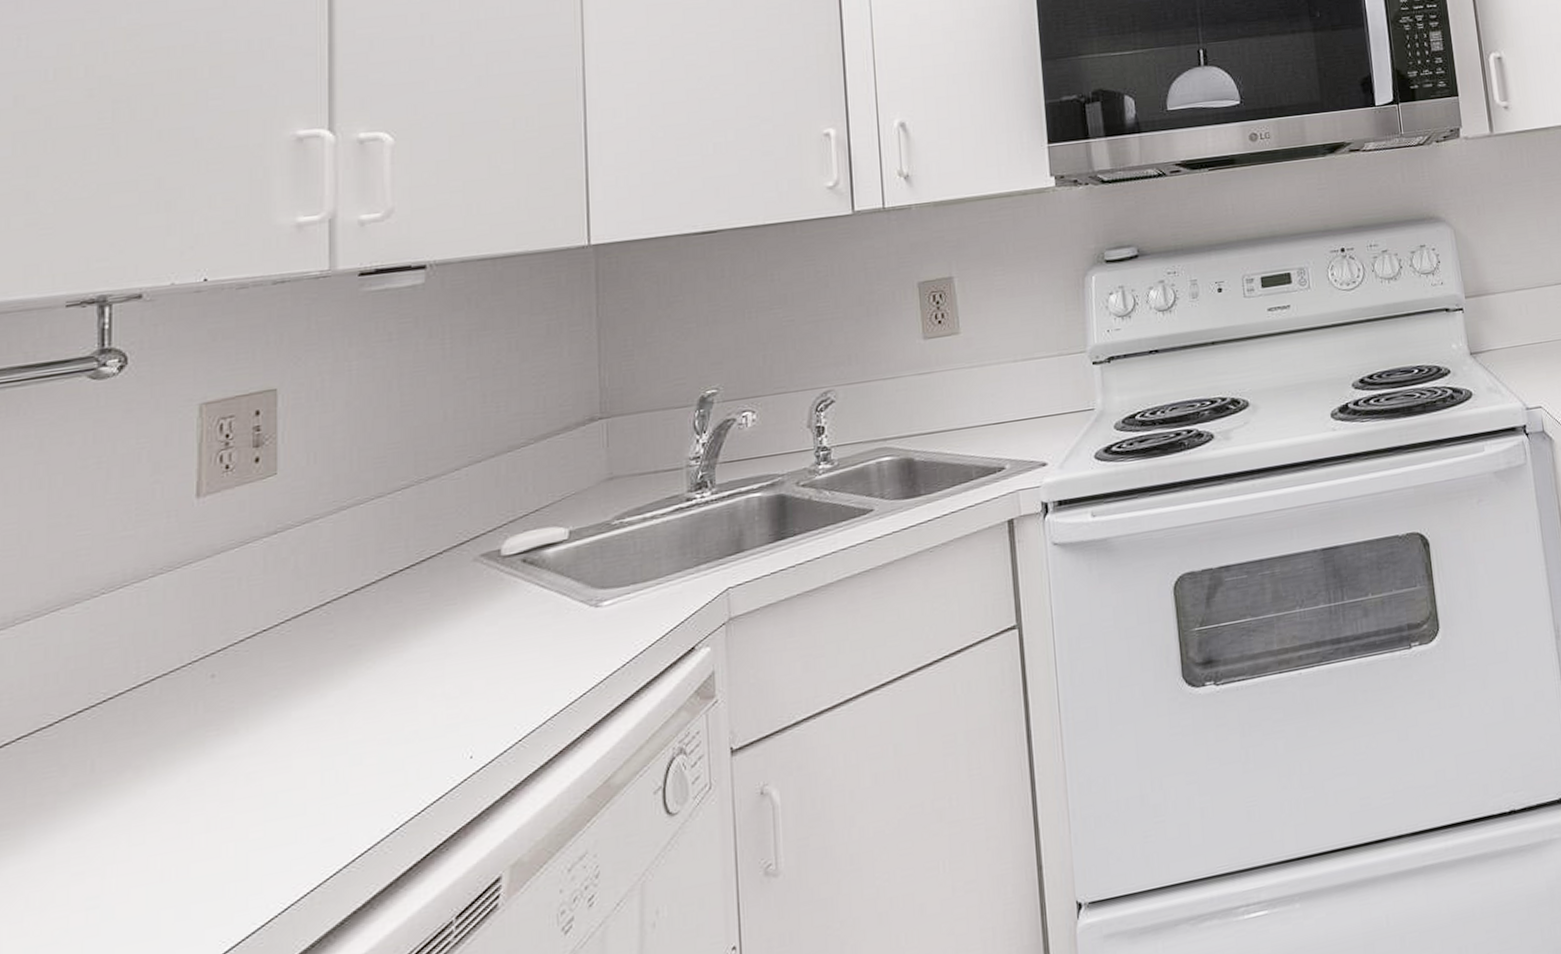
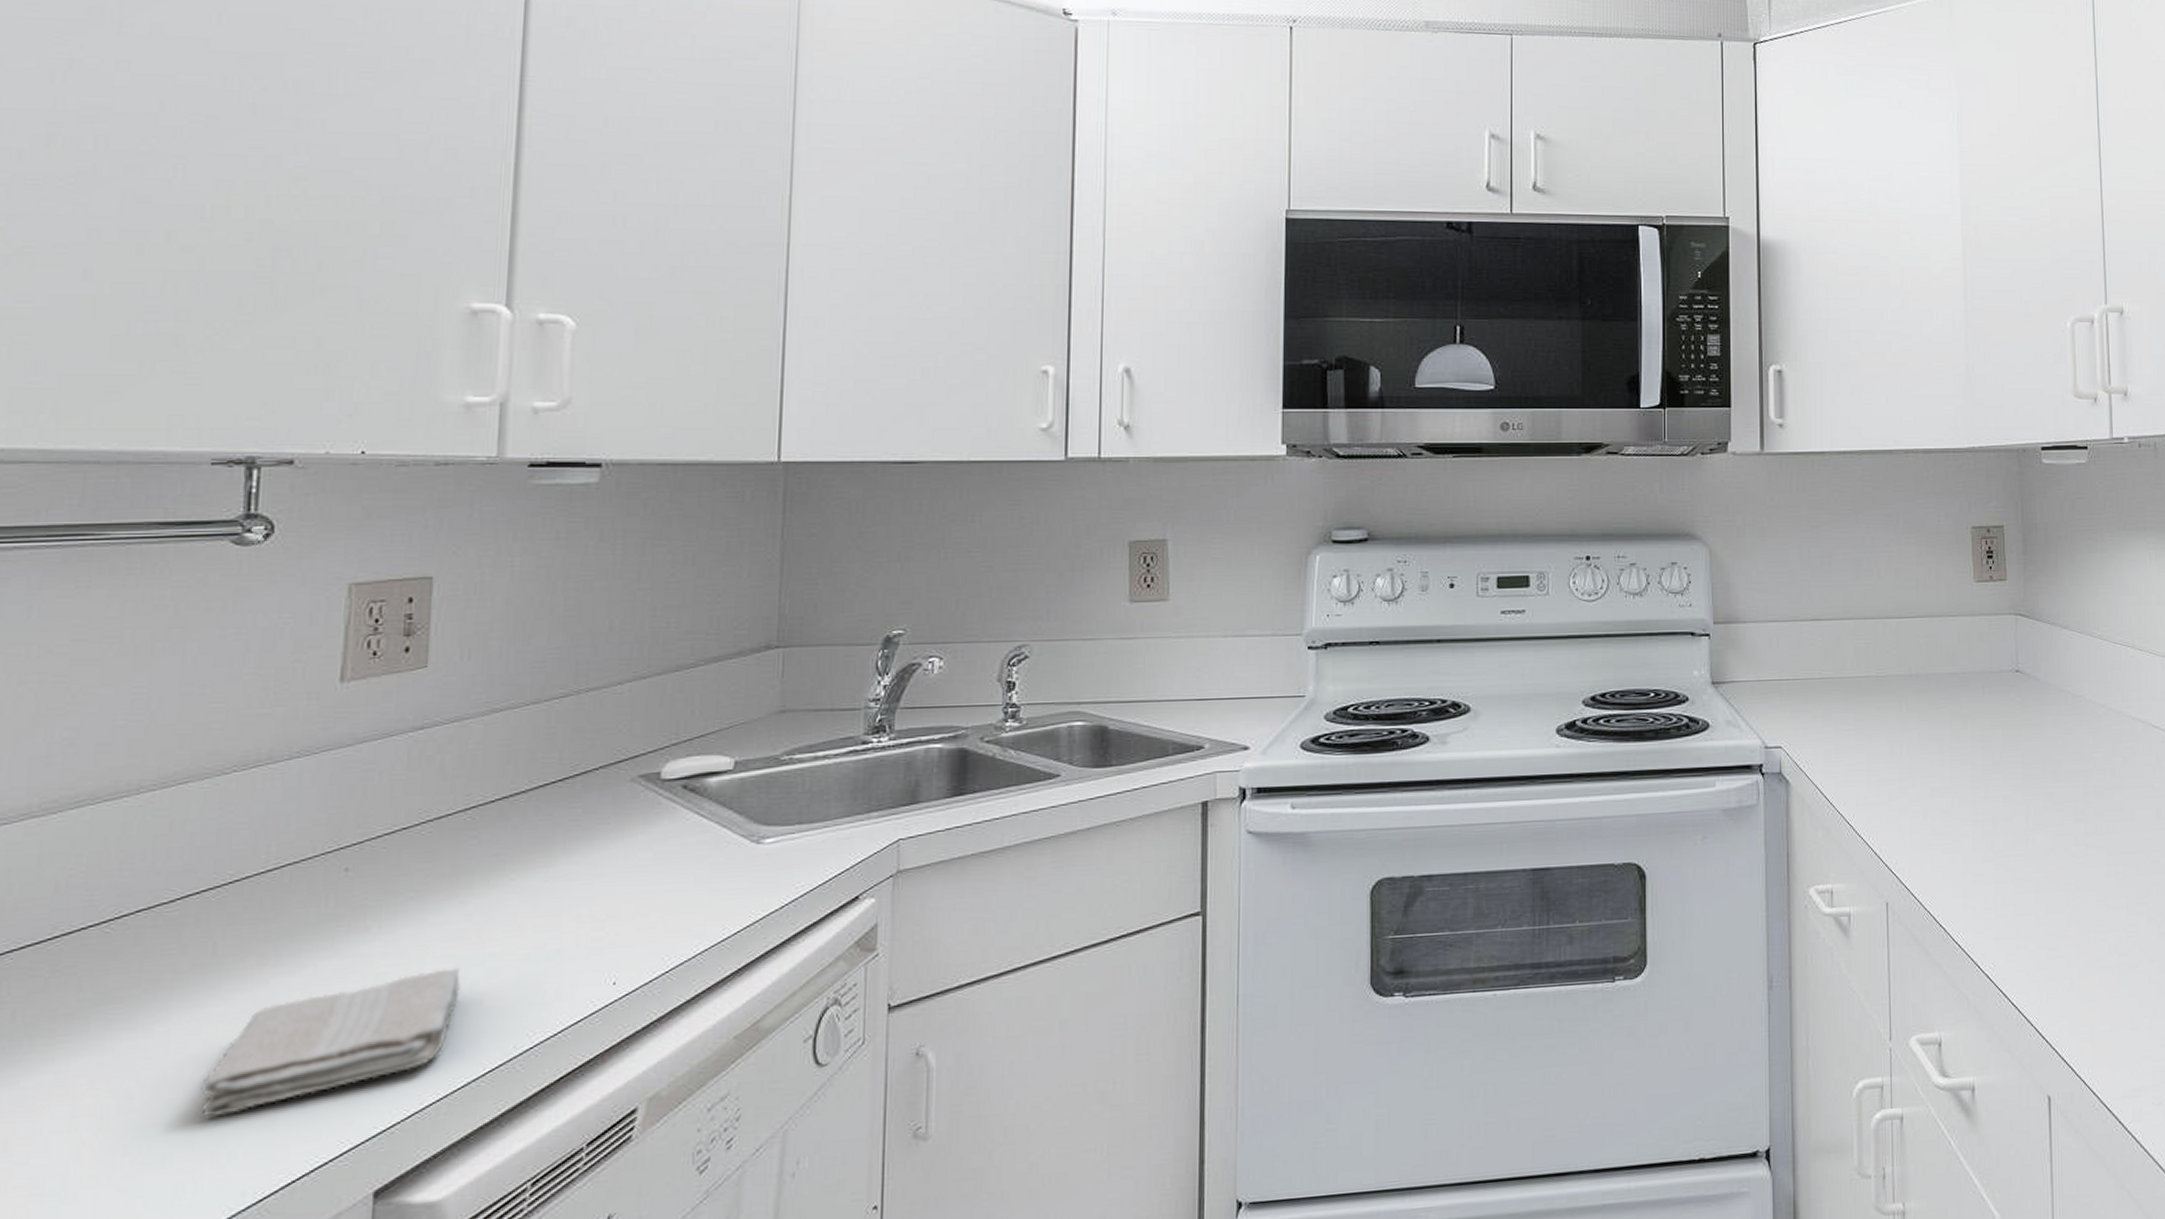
washcloth: none [87,759,326,932] -> present [199,968,460,1118]

